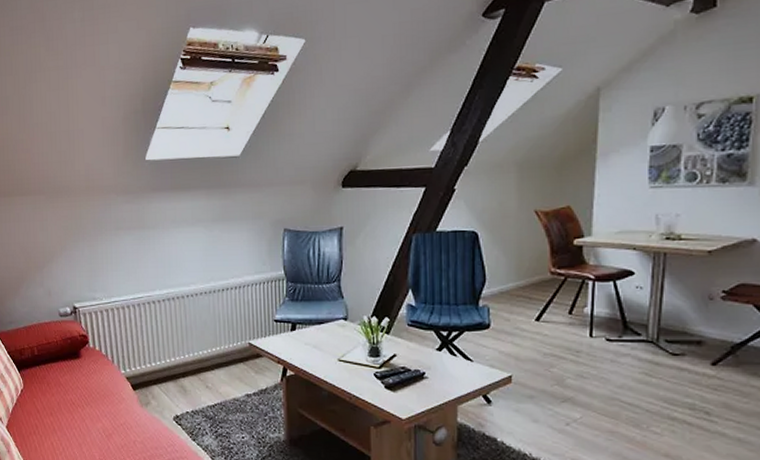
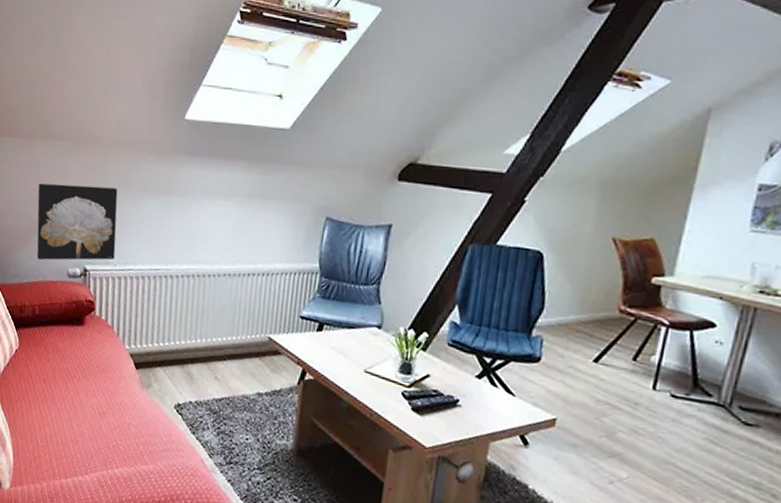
wall art: none [21,229,100,306] -> present [36,183,118,261]

